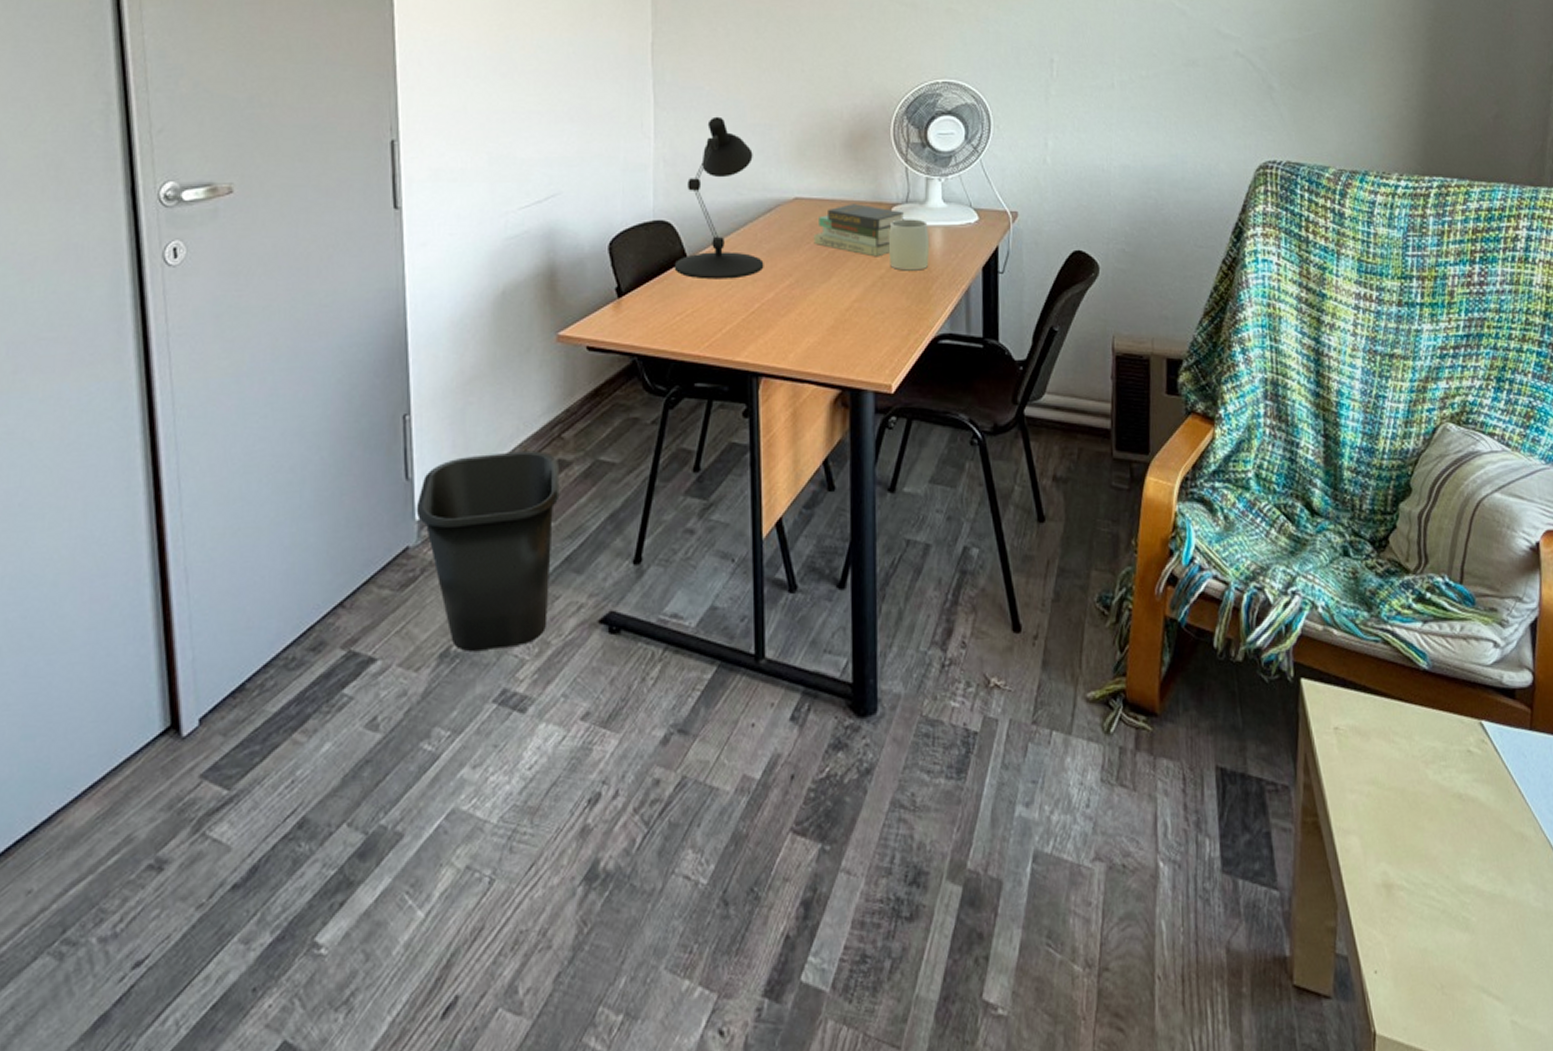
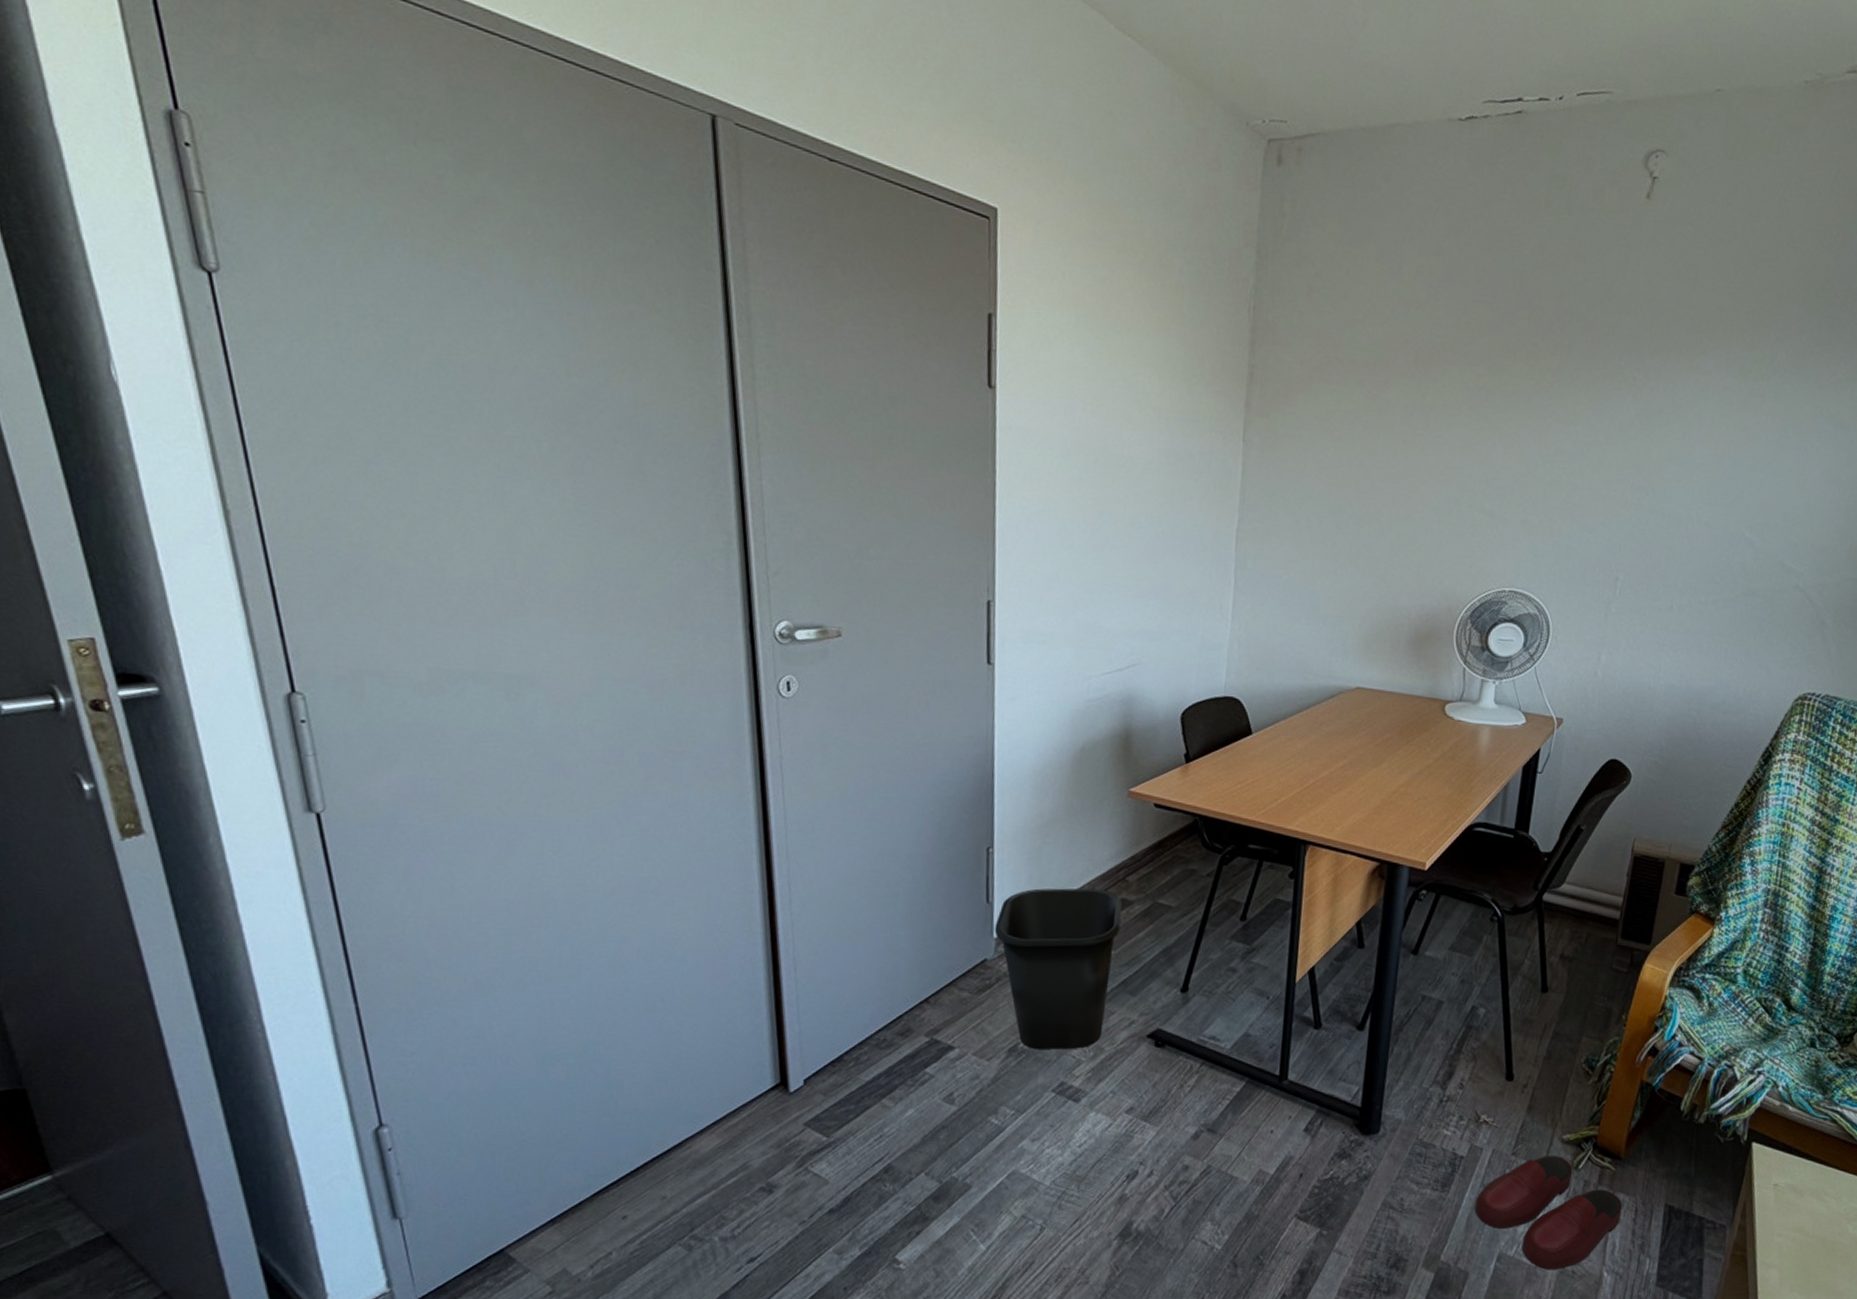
desk lamp: present [674,116,764,280] -> none [1239,604,1322,756]
books: present [813,204,905,257] -> none [1369,697,1457,748]
mug: present [888,219,930,271] -> none [1437,715,1478,764]
slippers: none [998,718,1168,867] -> present [1474,1155,1623,1270]

